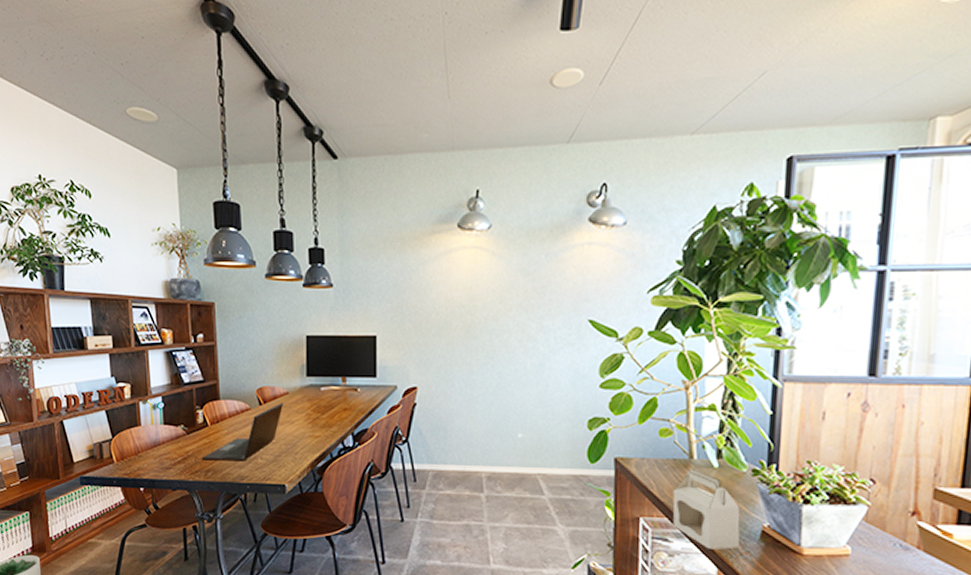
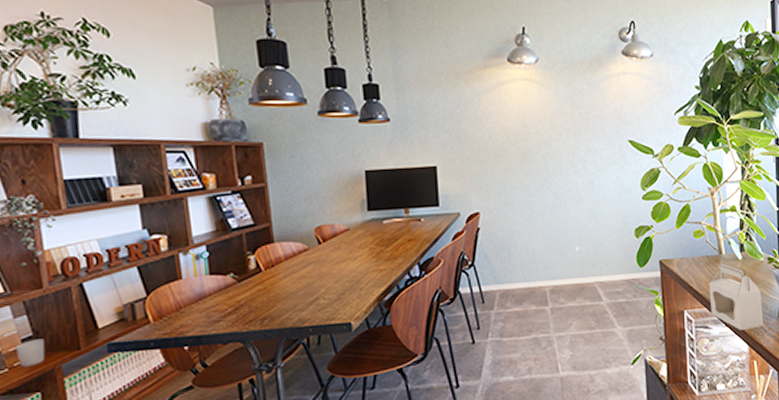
candle holder: none [13,465,34,488] -> present [16,338,46,367]
laptop: present [201,403,284,462] -> none [255,240,345,308]

